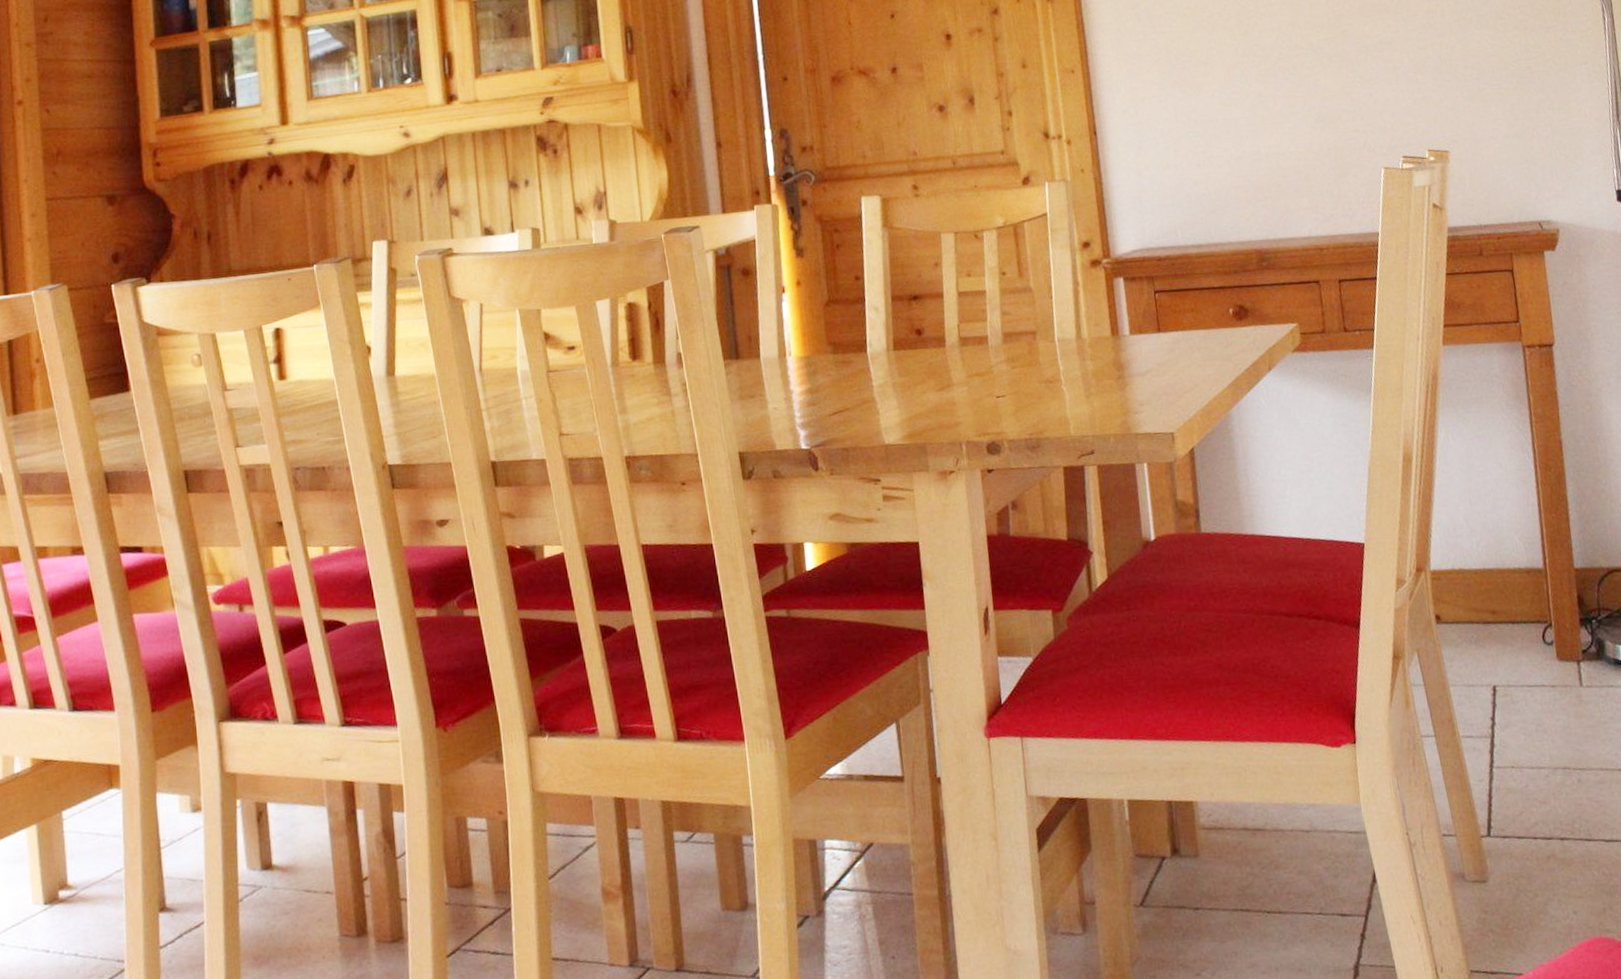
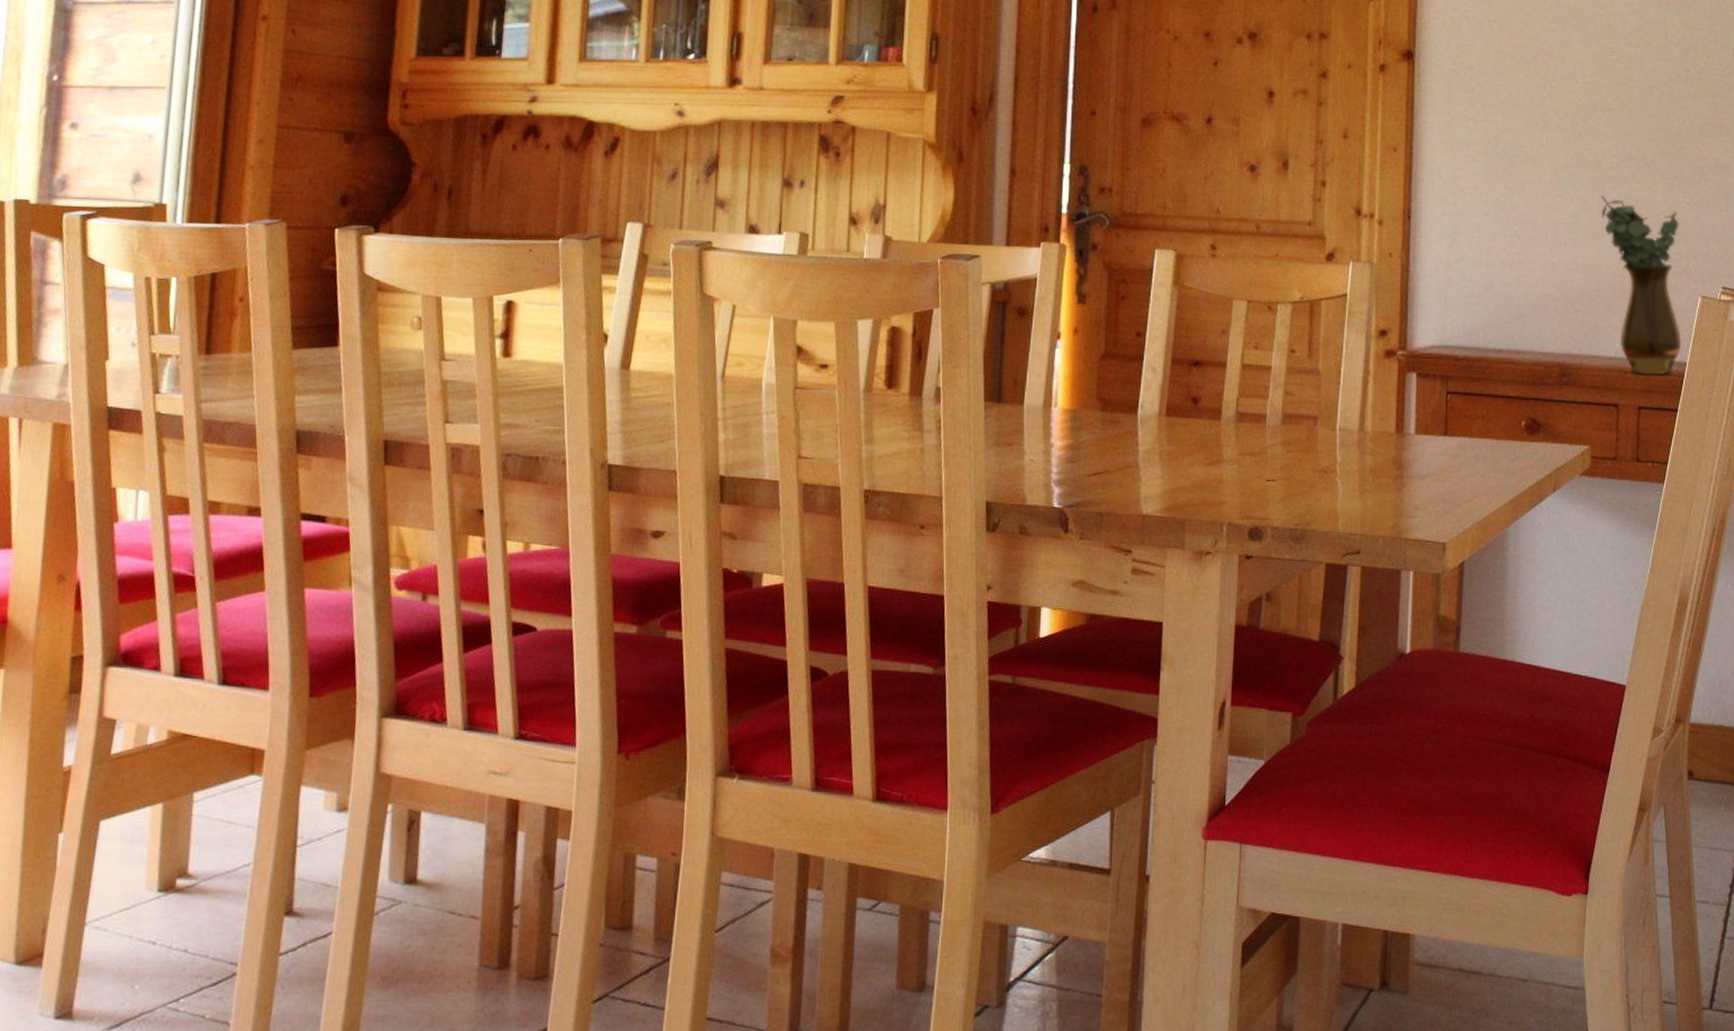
vase: none [1274,86,1373,250] -> present [1601,195,1682,375]

